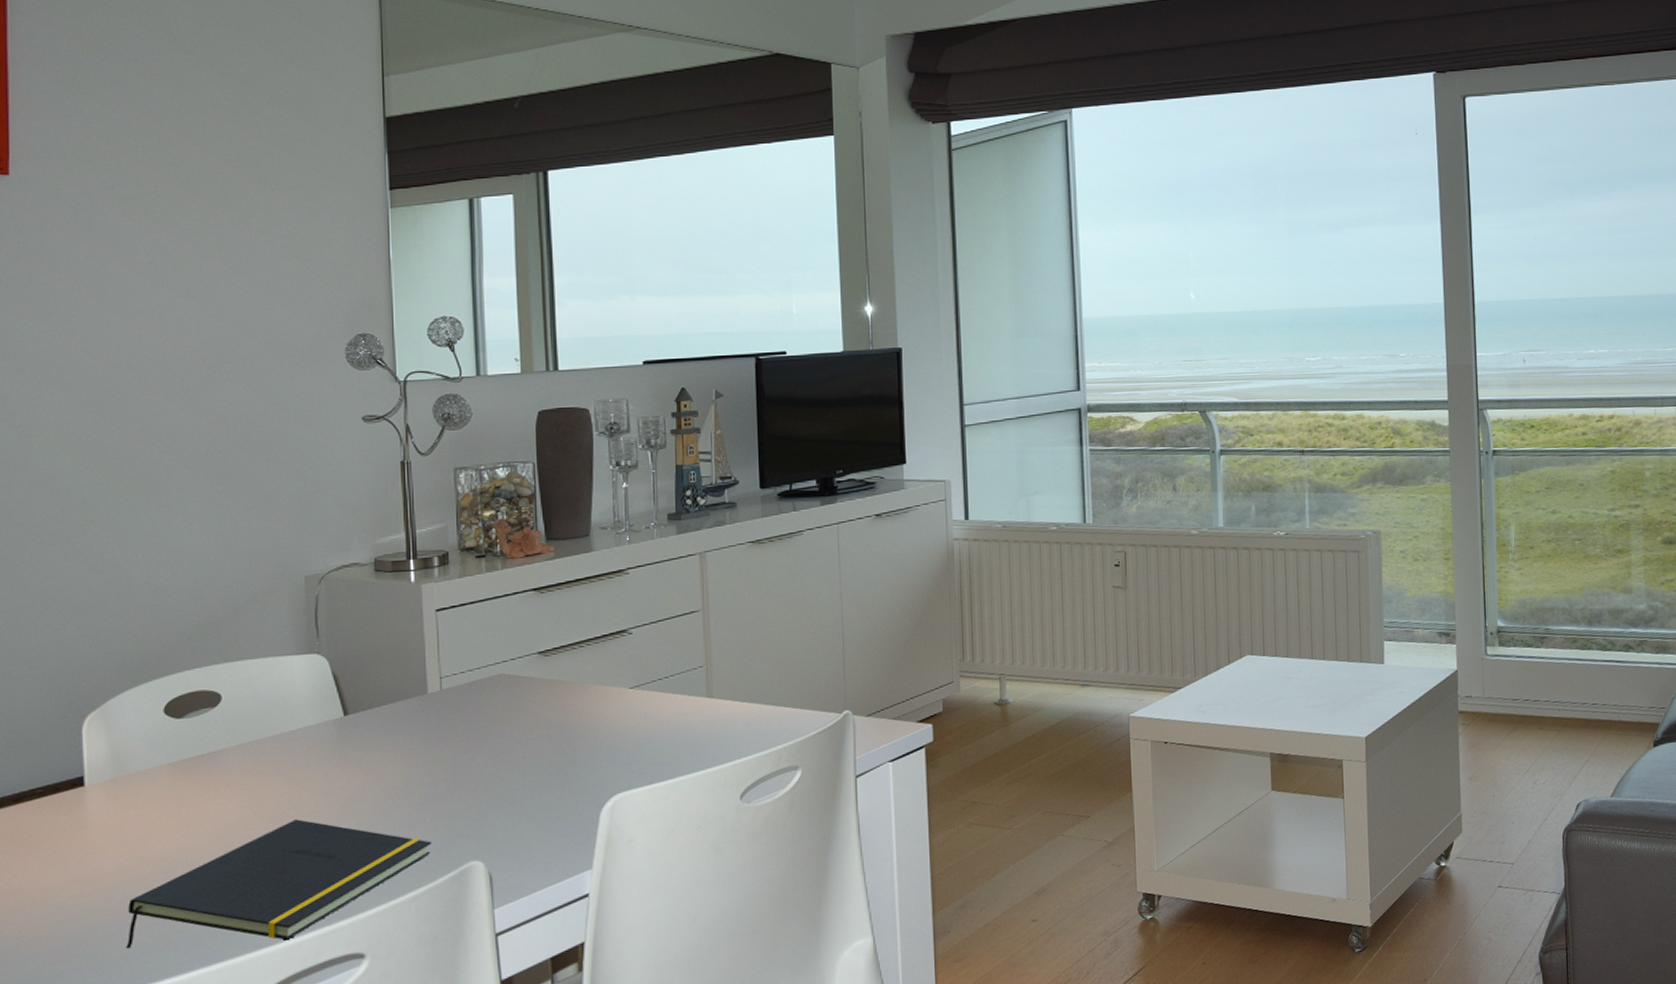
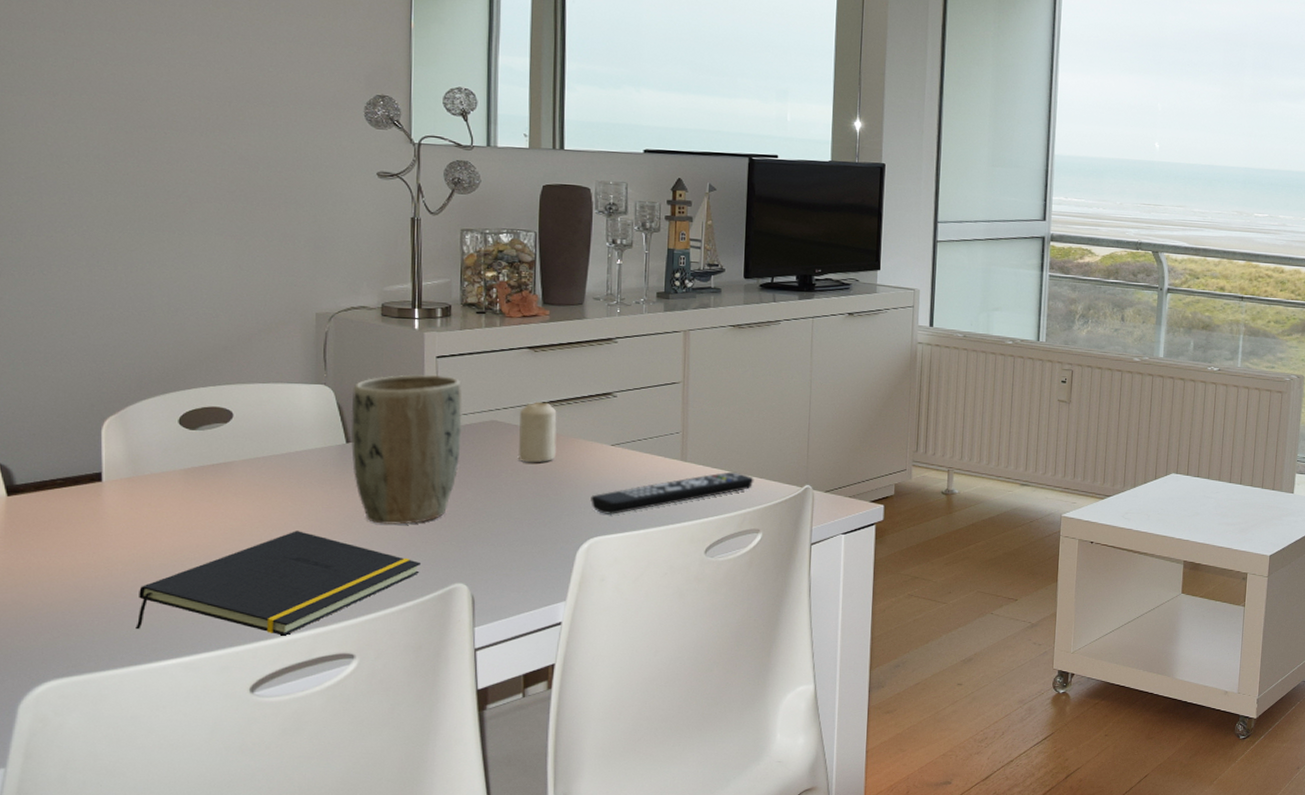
plant pot: none [347,630,469,803] -> present [350,374,463,525]
candle: none [529,647,571,718] -> present [517,401,557,463]
remote control: none [612,703,788,766] -> present [591,471,754,515]

